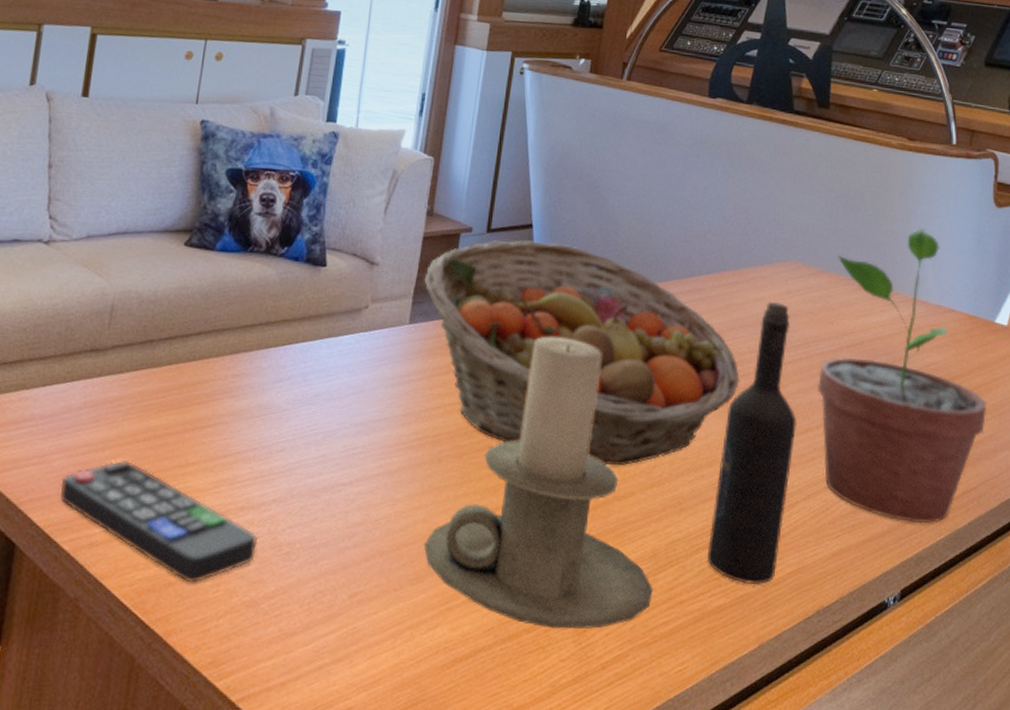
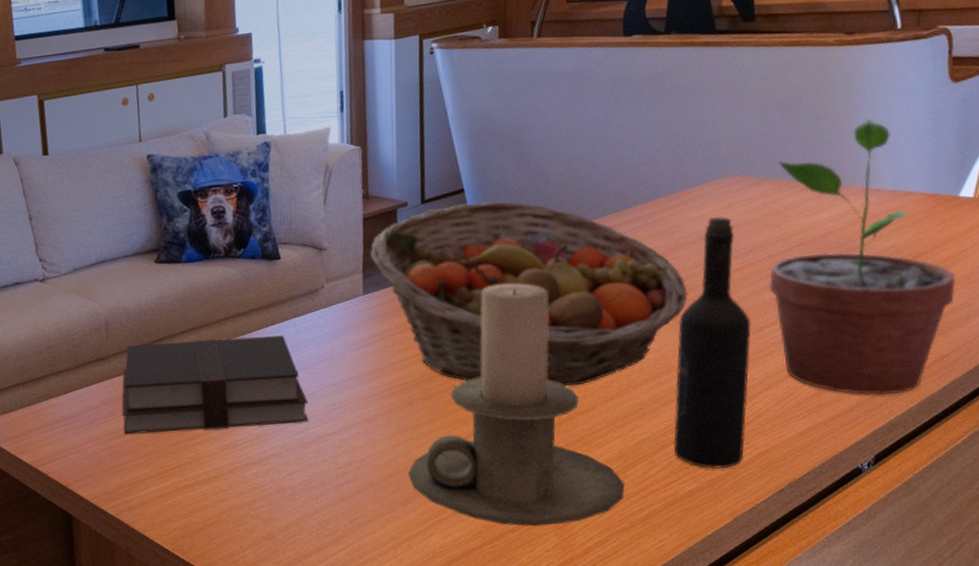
remote control: present [61,460,257,584] -> none [96,441,265,527]
bible: none [103,338,328,466] -> present [122,335,309,435]

